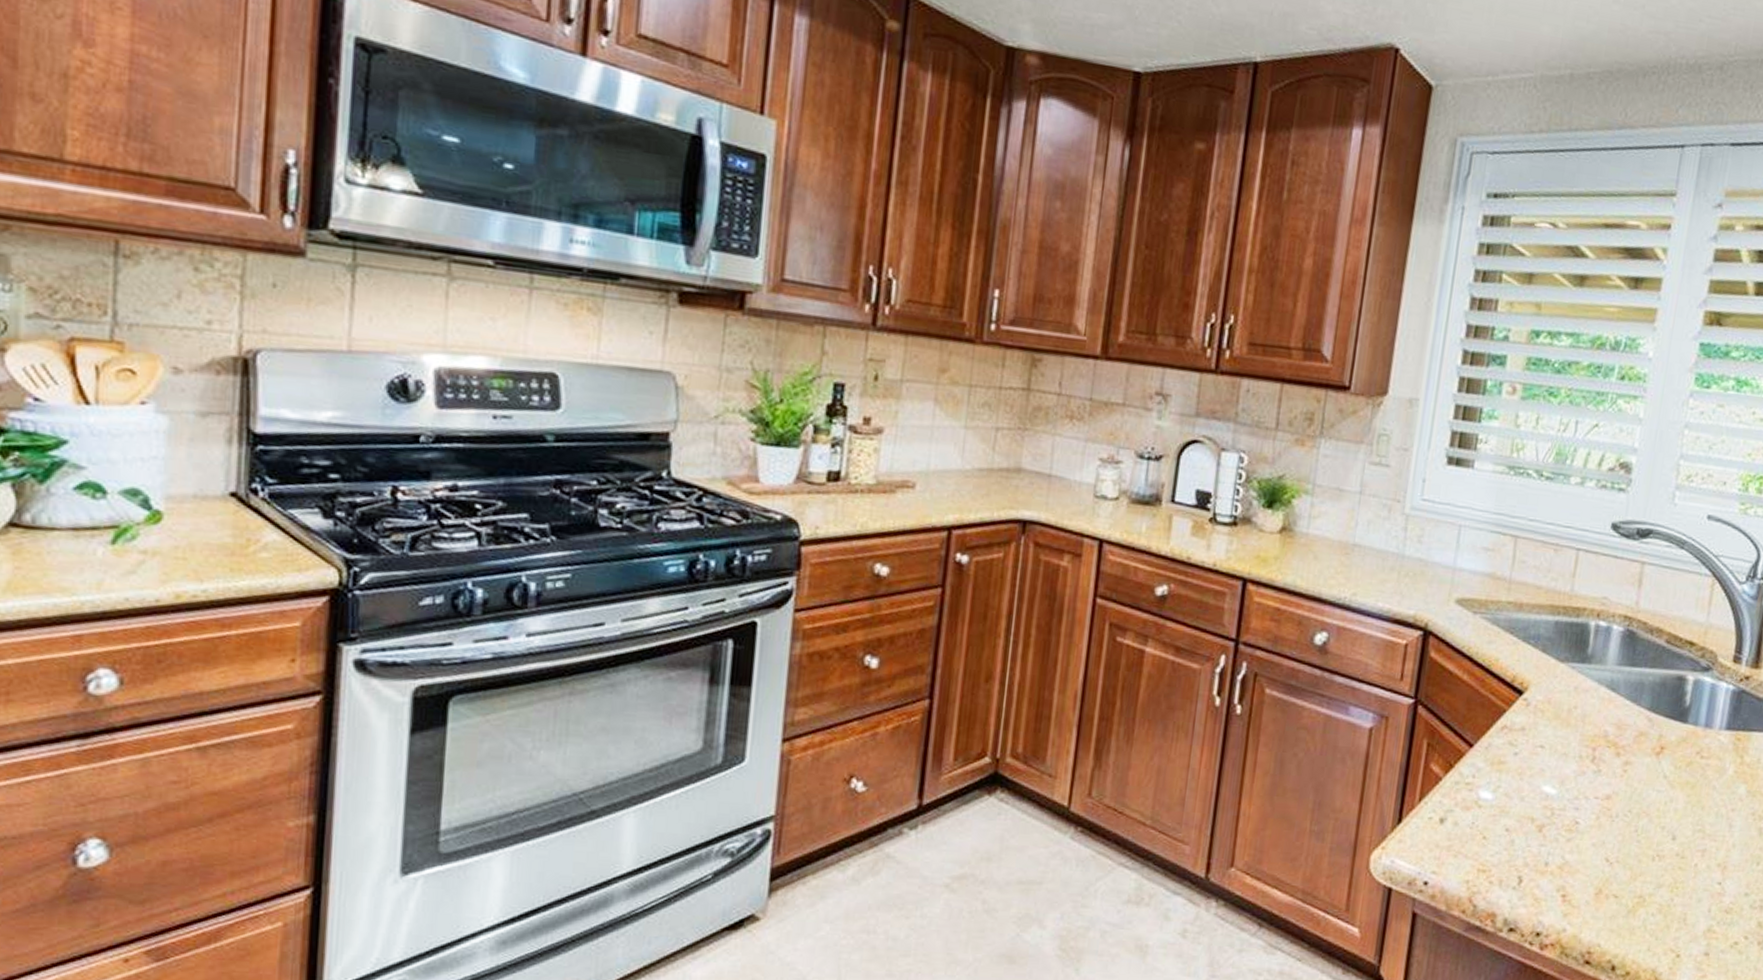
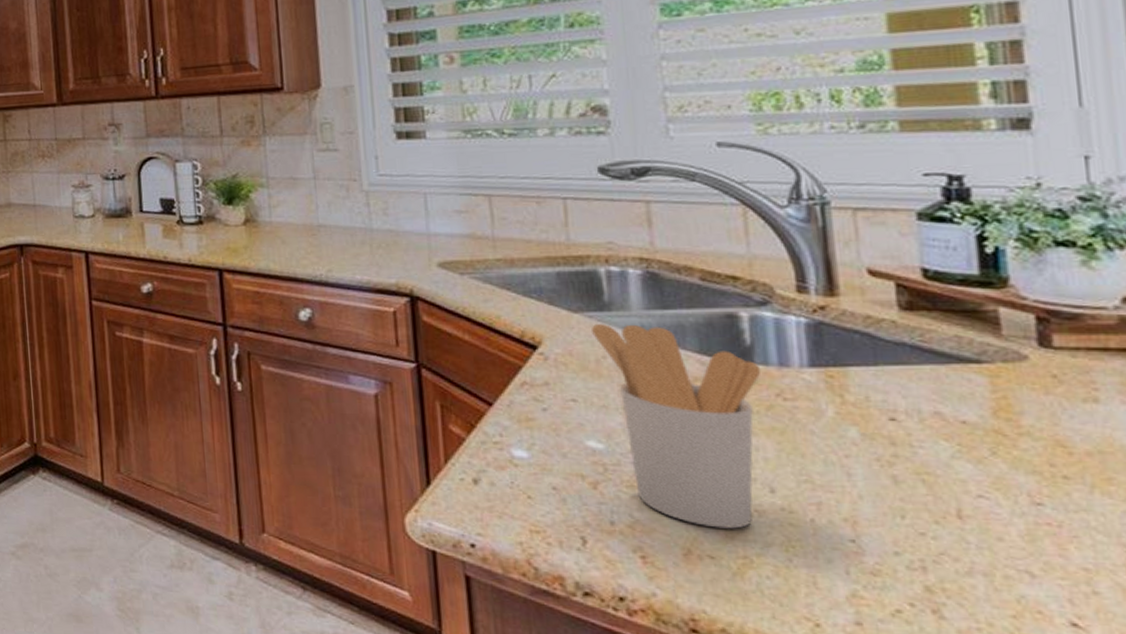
utensil holder: none [1571,675,1692,871] -> present [592,324,762,529]

